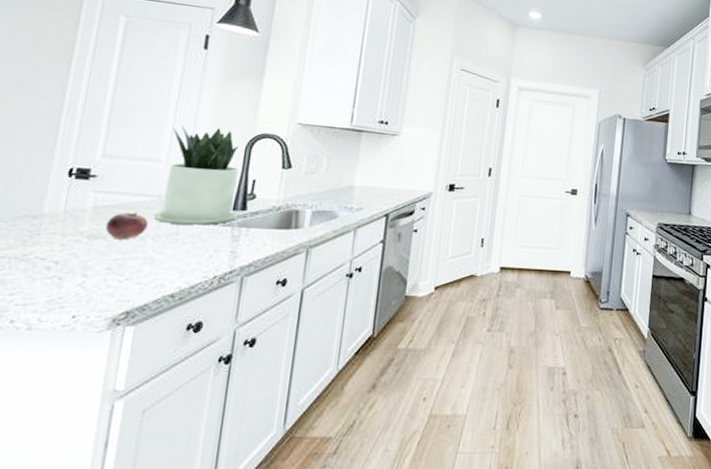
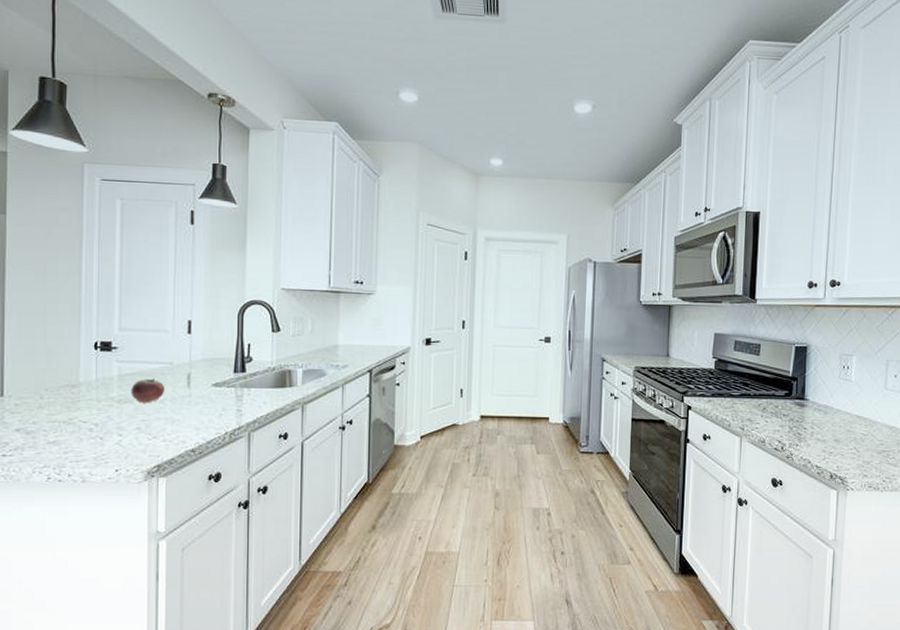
planter: present [152,125,239,225] -> none [167,297,238,387]

